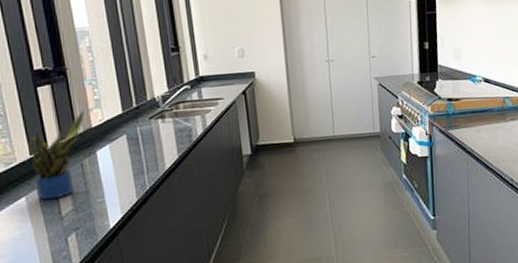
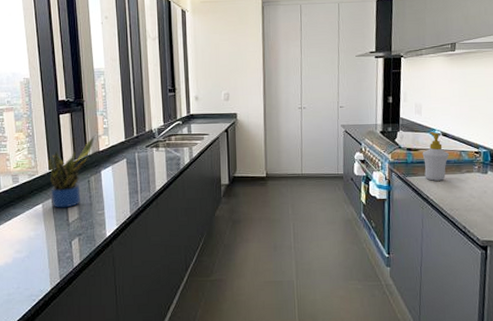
soap bottle: none [464,78,492,132] -> present [422,132,449,181]

